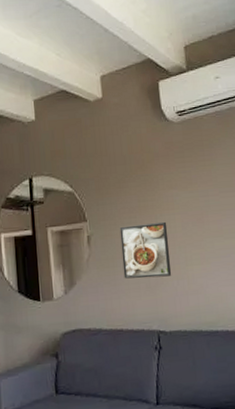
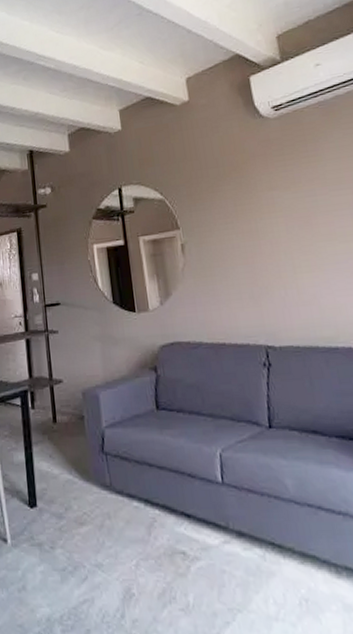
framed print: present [119,221,172,279] -> none [215,225,278,289]

